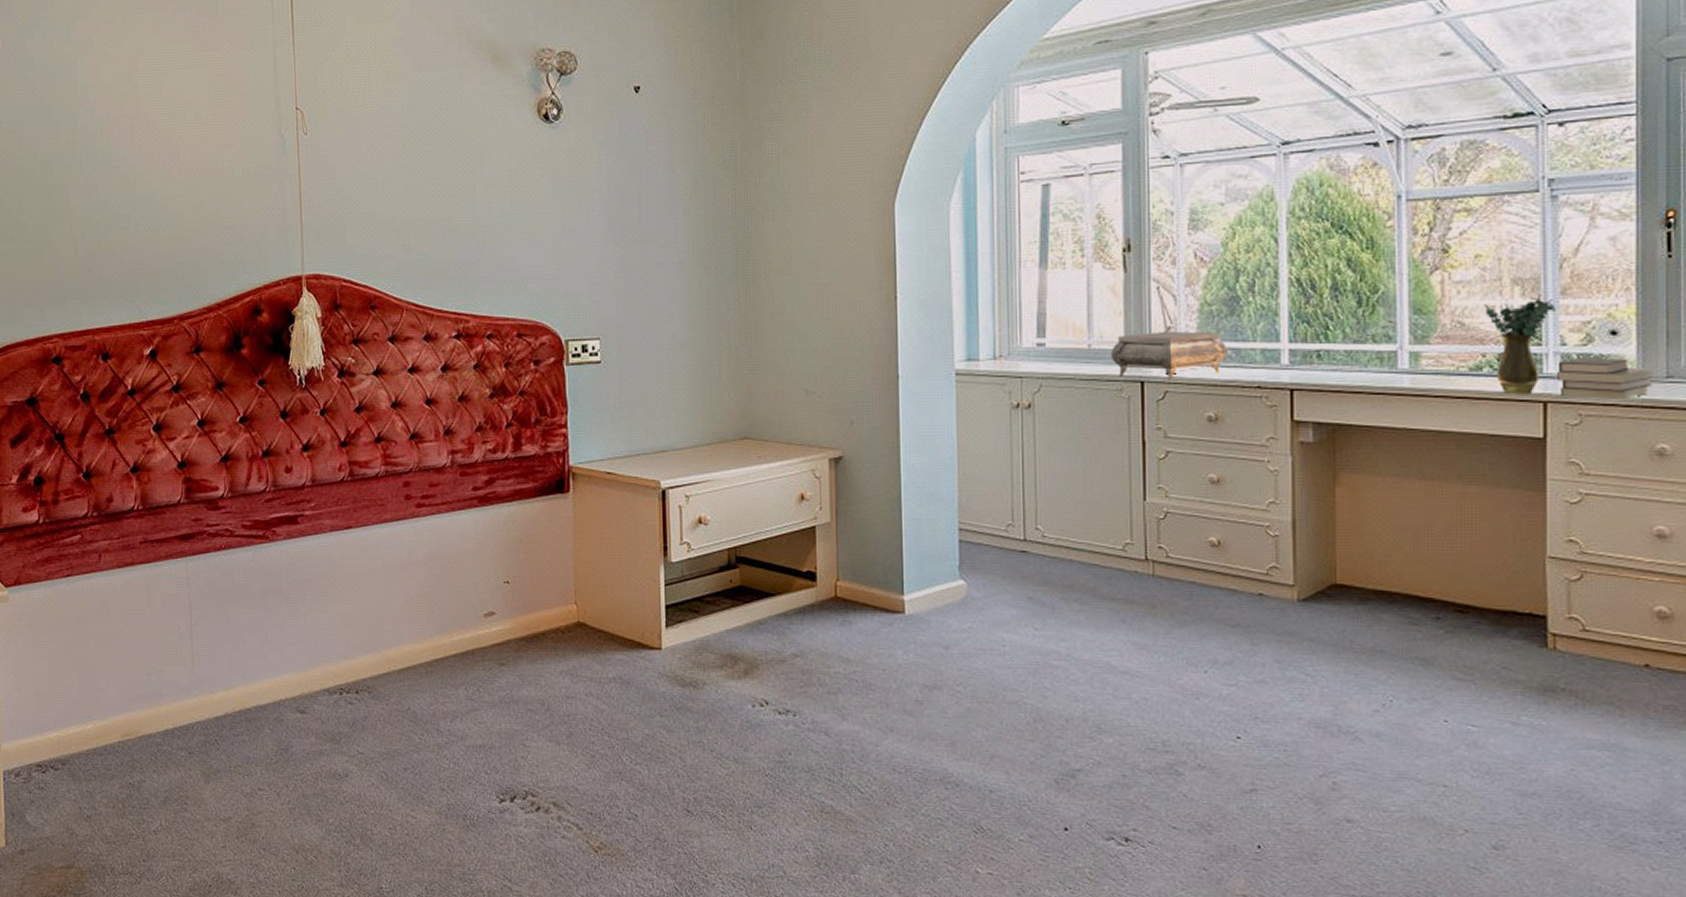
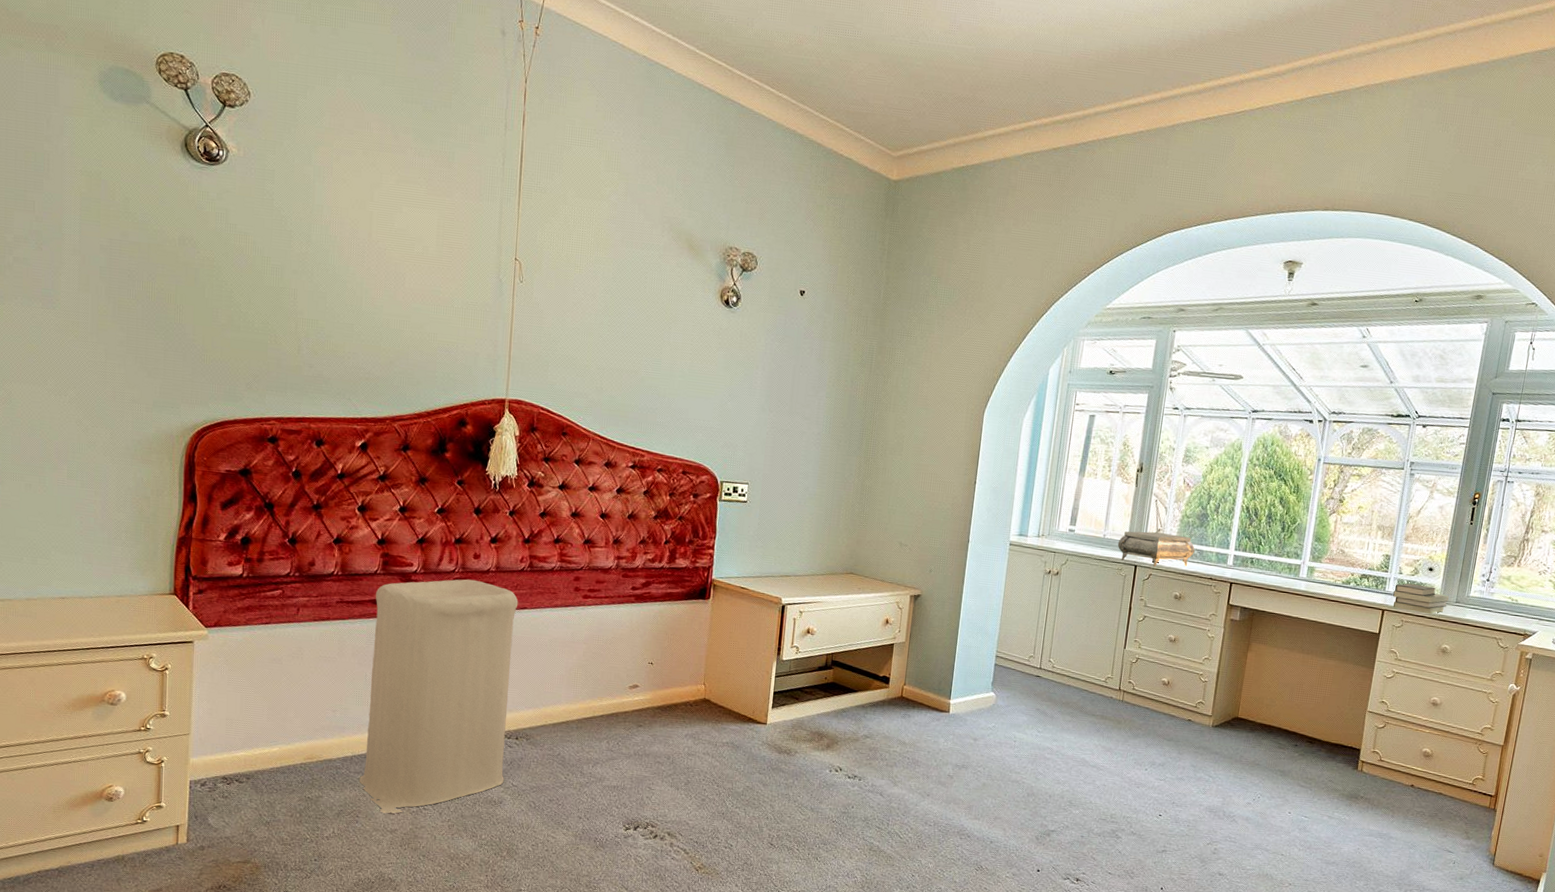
laundry basket: none [180,498,348,799] -> present [359,579,519,815]
vase: present [1484,295,1555,395] -> none [1357,538,1400,604]

